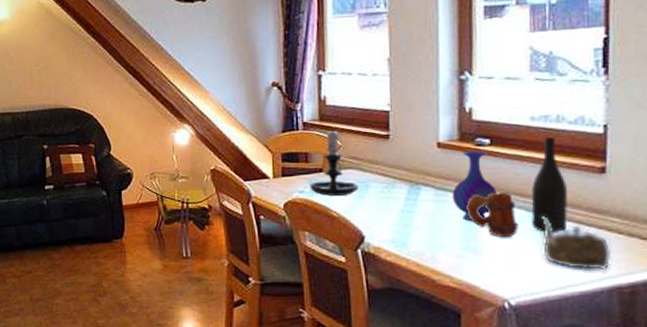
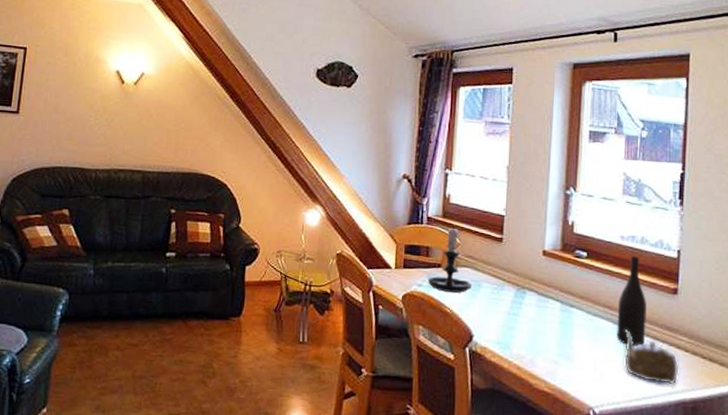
vase: present [452,150,498,222] -> none [552,261,591,330]
mug: present [466,192,518,238] -> none [563,303,606,348]

